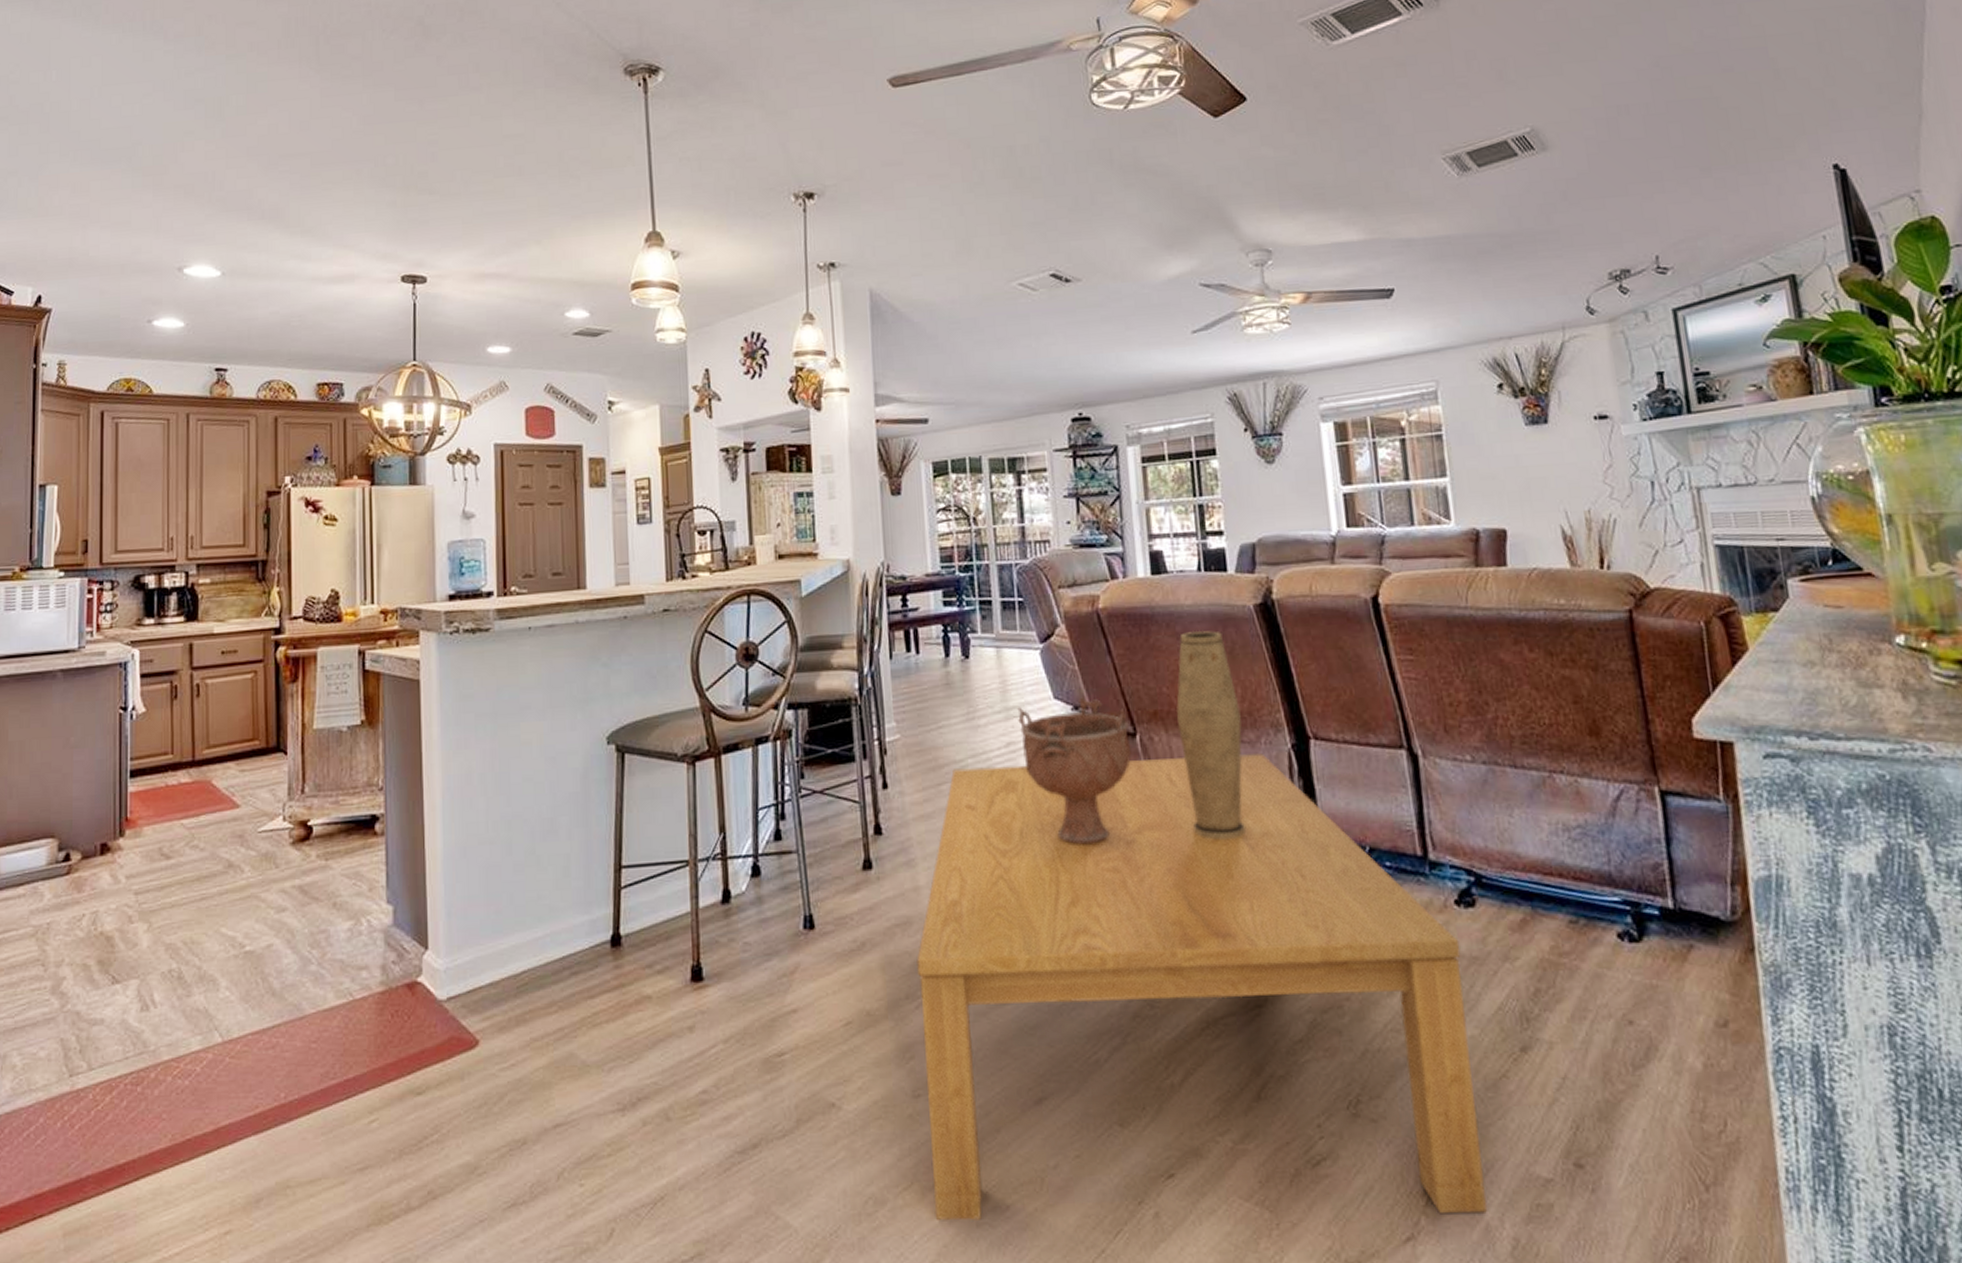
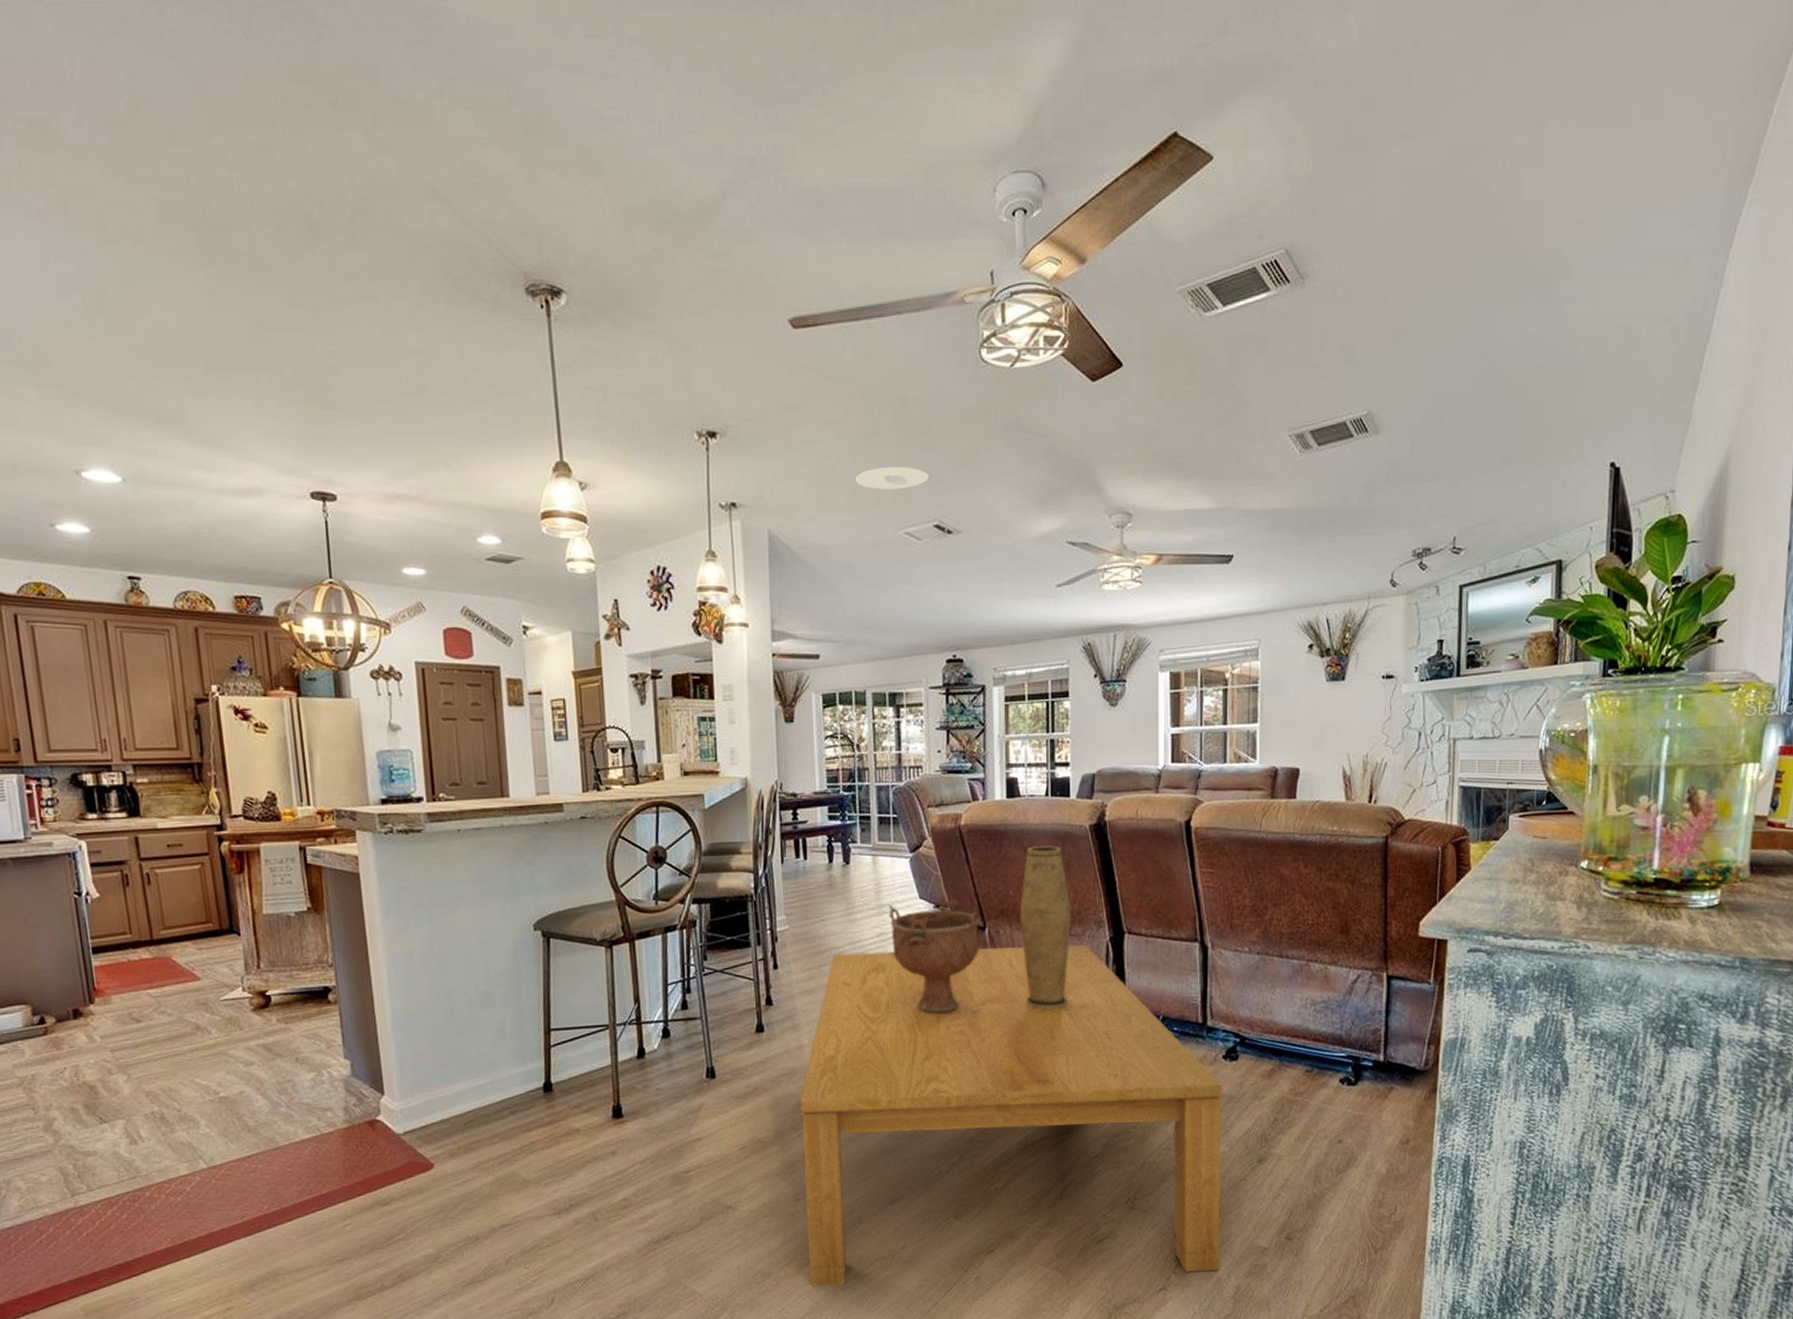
recessed light: none [962,216,1042,241] -> present [856,467,929,490]

